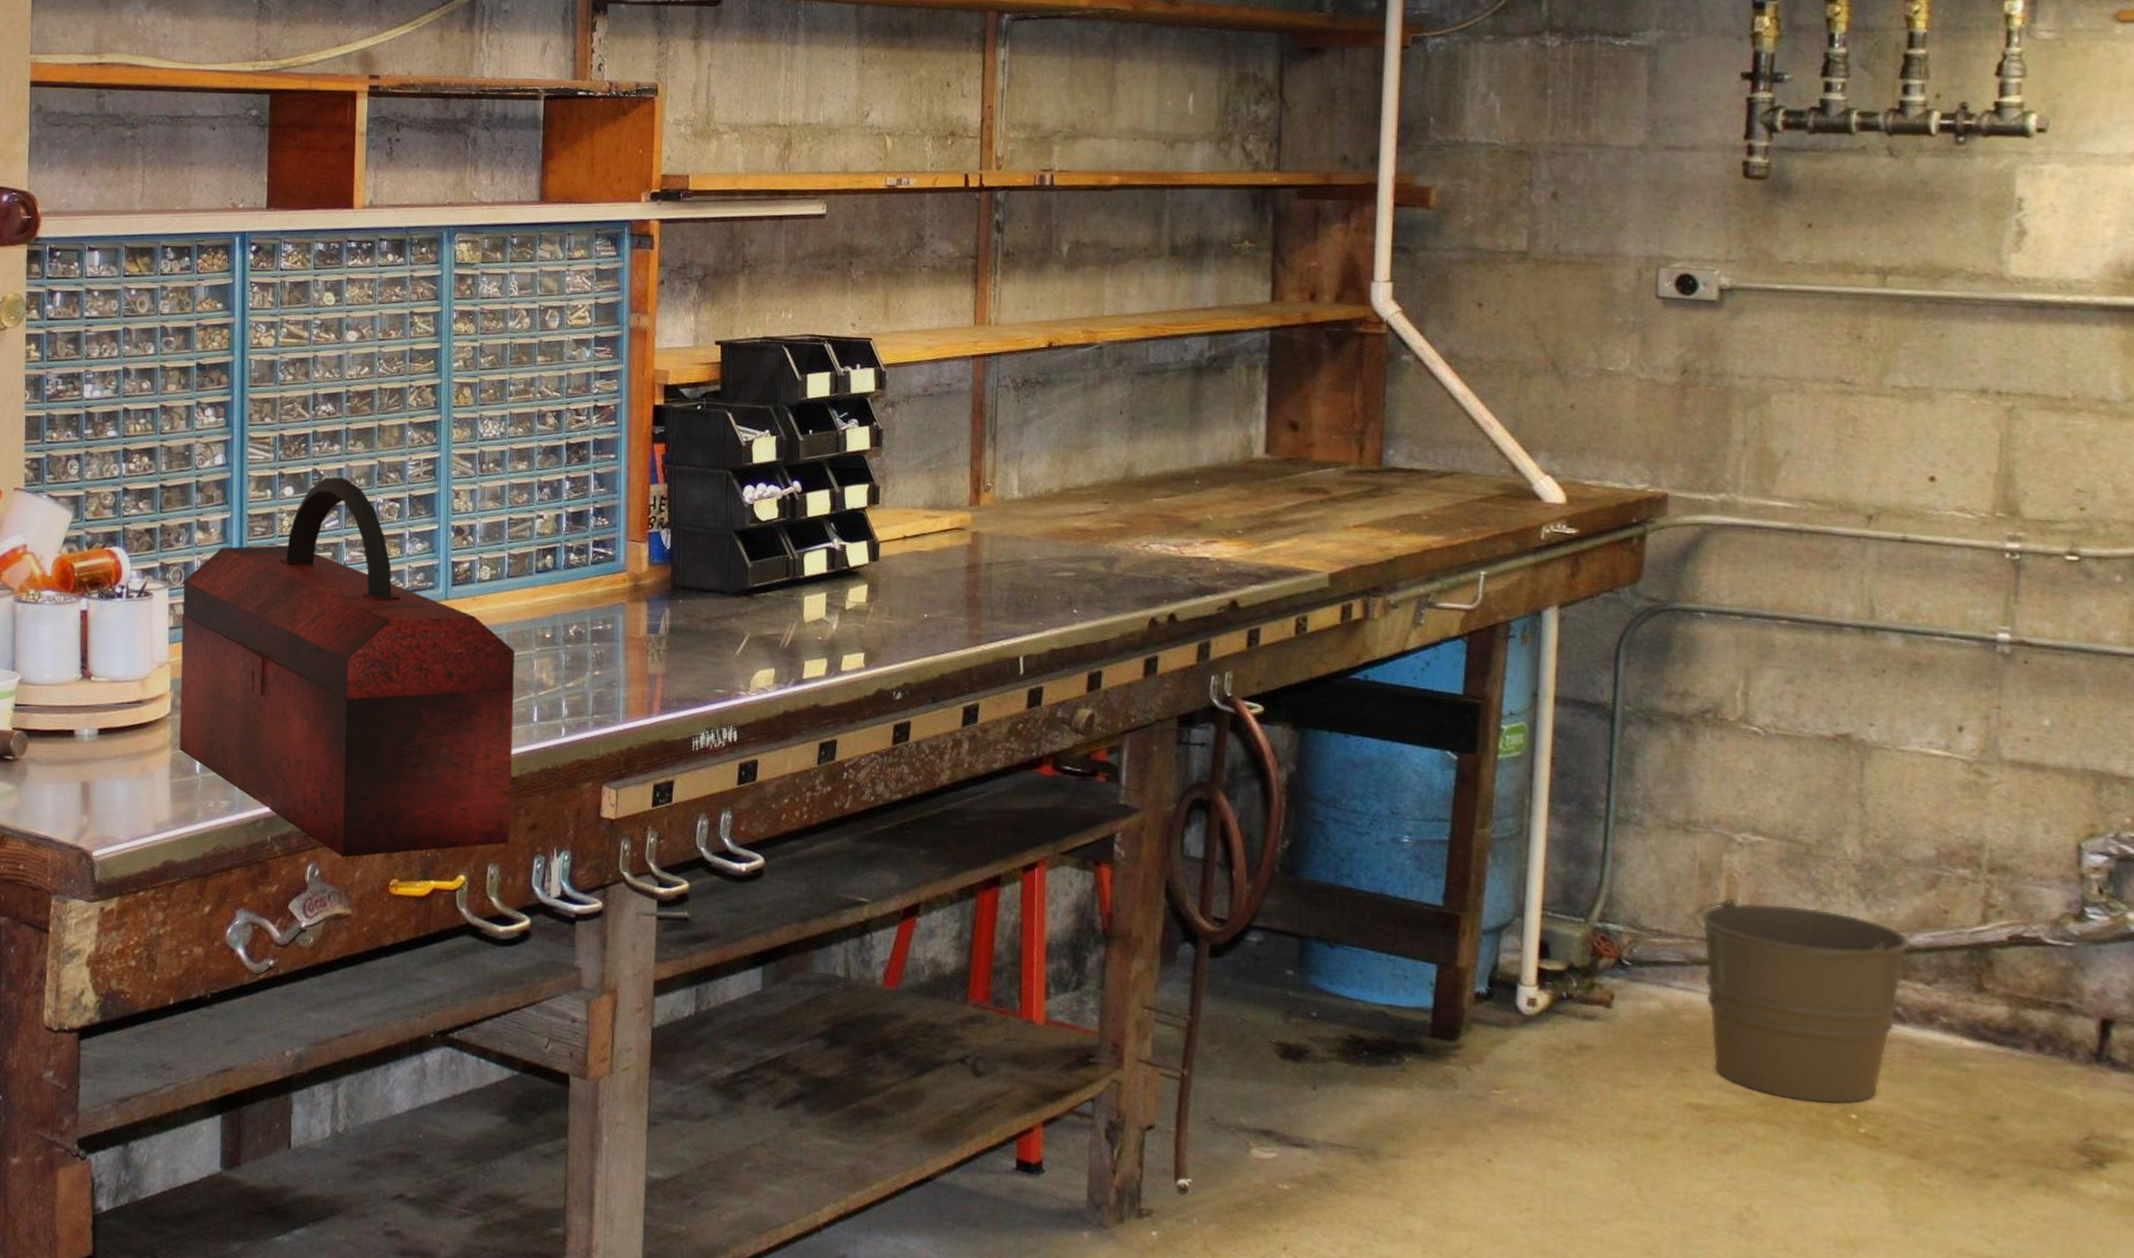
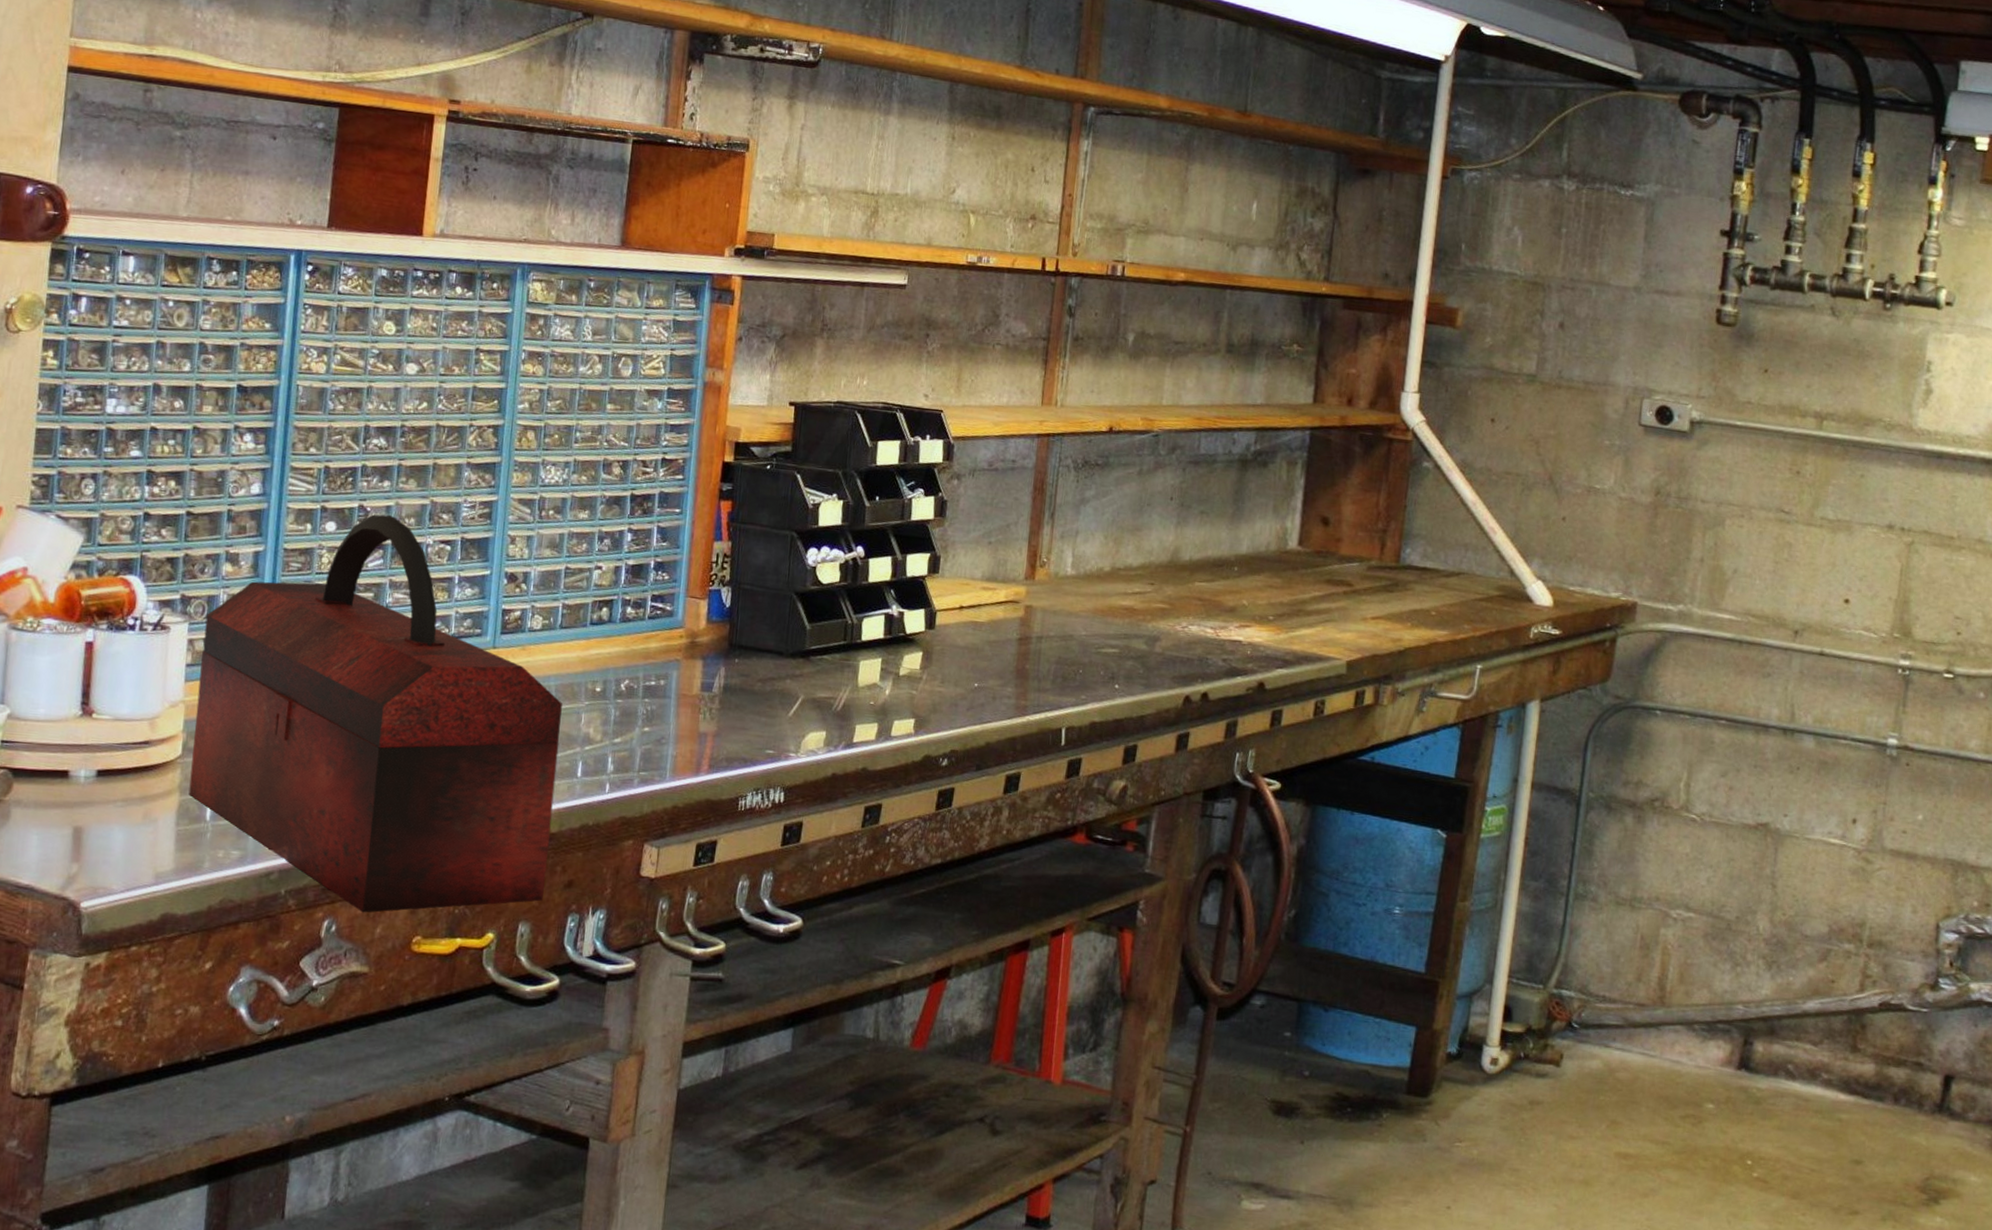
bucket: present [1691,898,1911,1104] -> none [1631,968,1804,1151]

